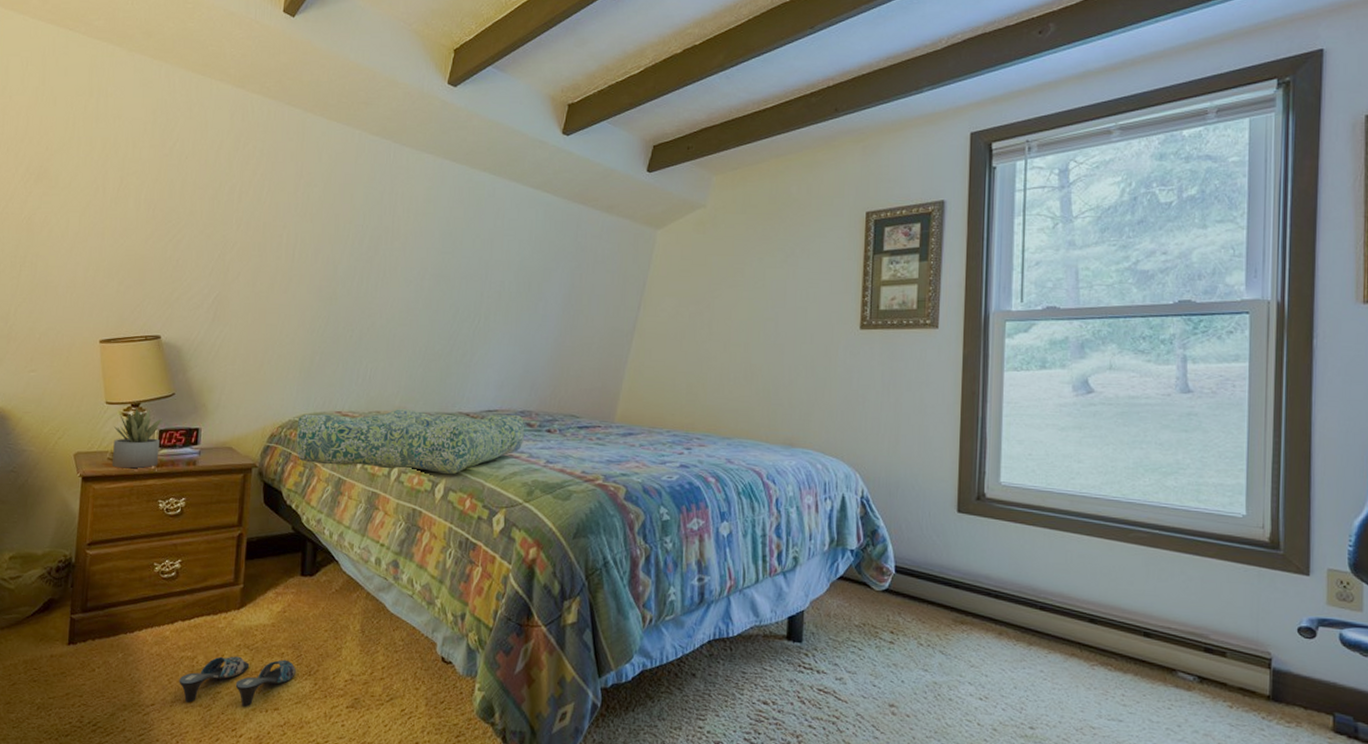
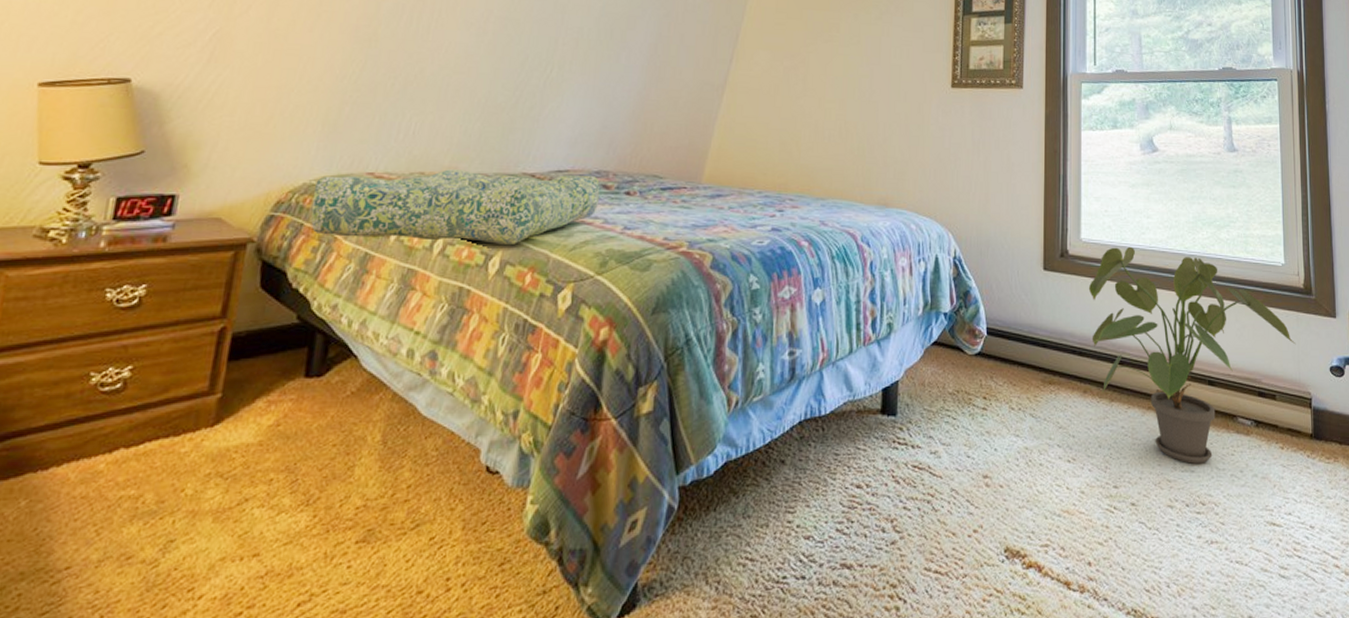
succulent plant: present [111,408,162,469] -> none [38,170,122,249]
slippers: present [179,656,296,707] -> none [112,487,288,560]
house plant: none [1007,491,1256,714] -> present [1088,246,1296,464]

